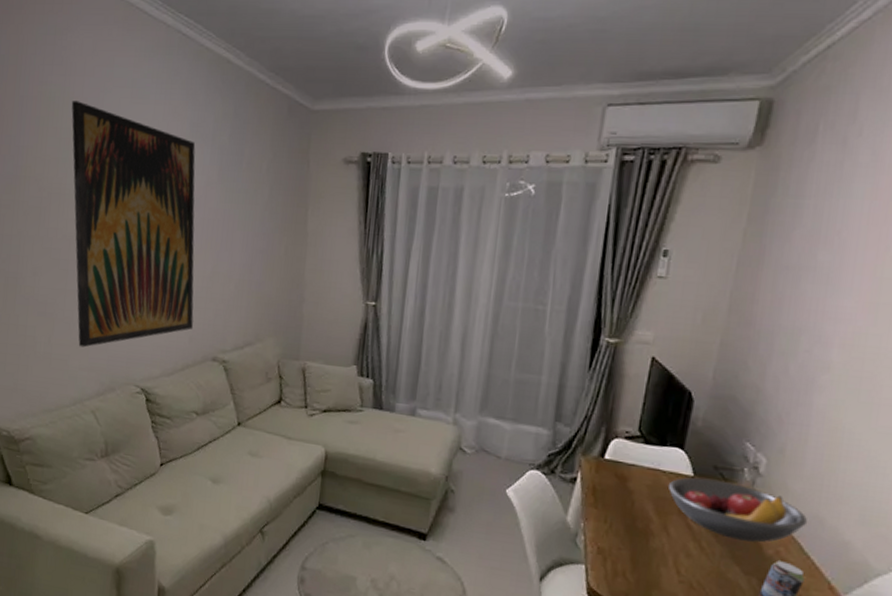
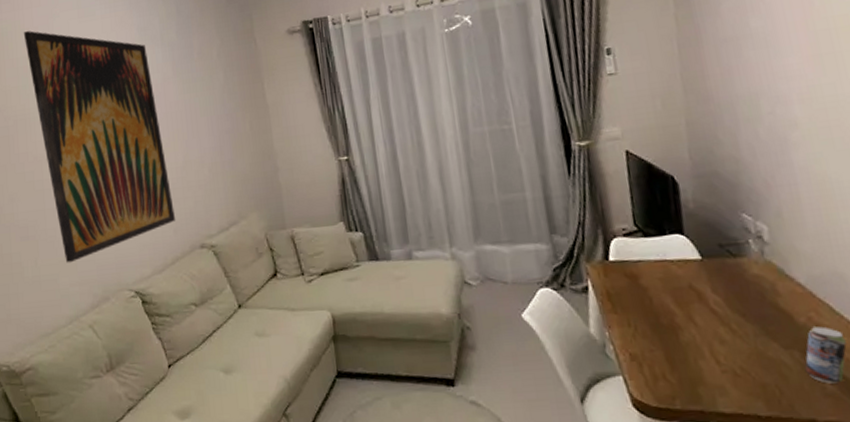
fruit bowl: present [667,477,808,543] -> none [679,257,829,315]

